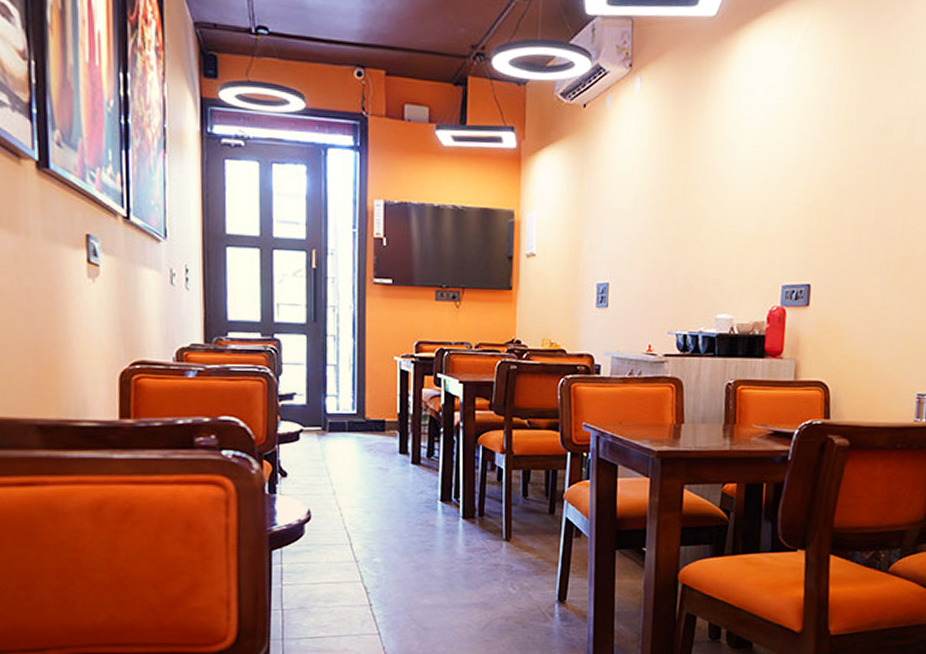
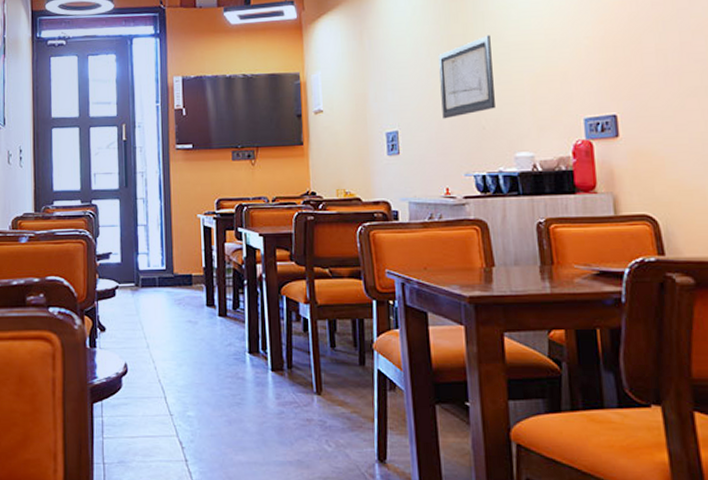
wall art: none [653,190,709,275] -> present [438,35,495,119]

